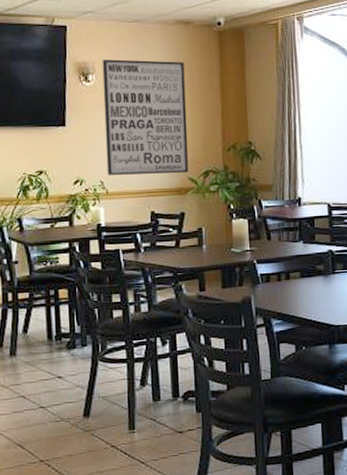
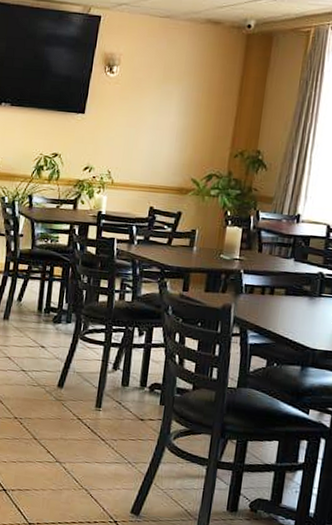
wall art: present [102,59,189,175] -> none [115,52,207,173]

